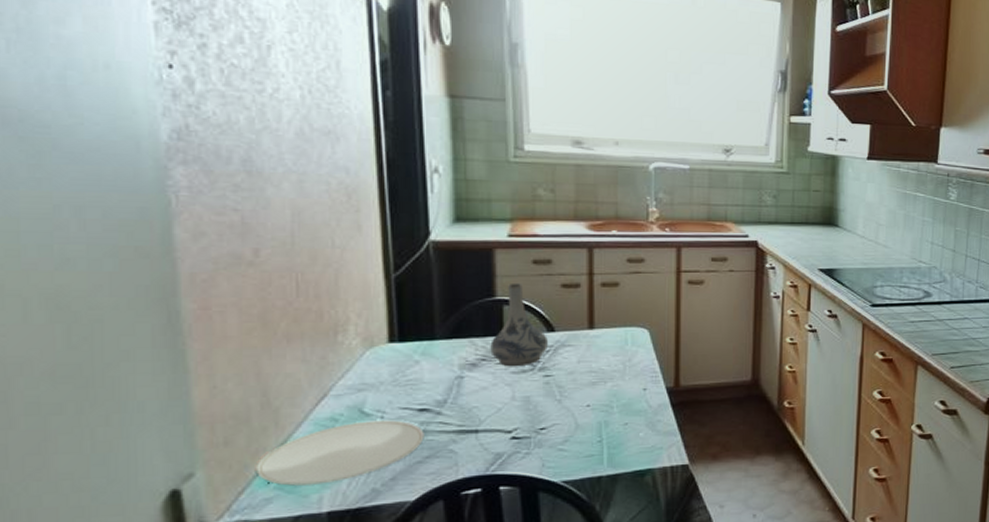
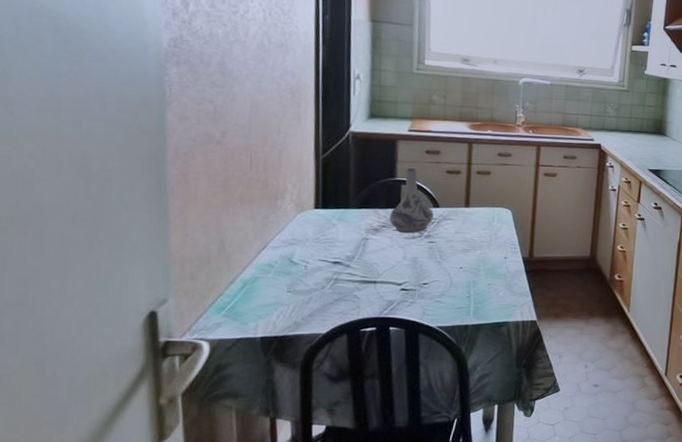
plate: present [257,420,424,486] -> none [212,268,336,315]

